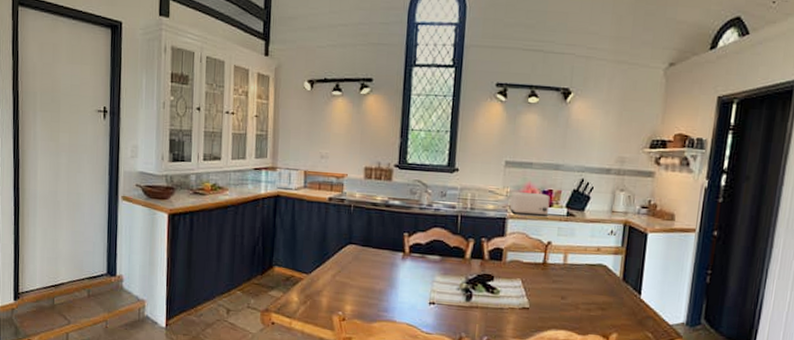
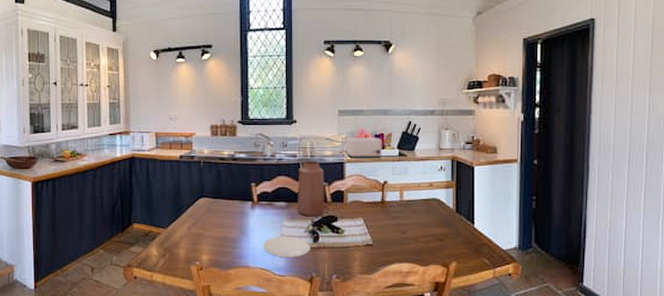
plate: none [412,291,462,316] -> present [263,236,310,258]
vase: none [451,213,484,274] -> present [297,161,324,217]

